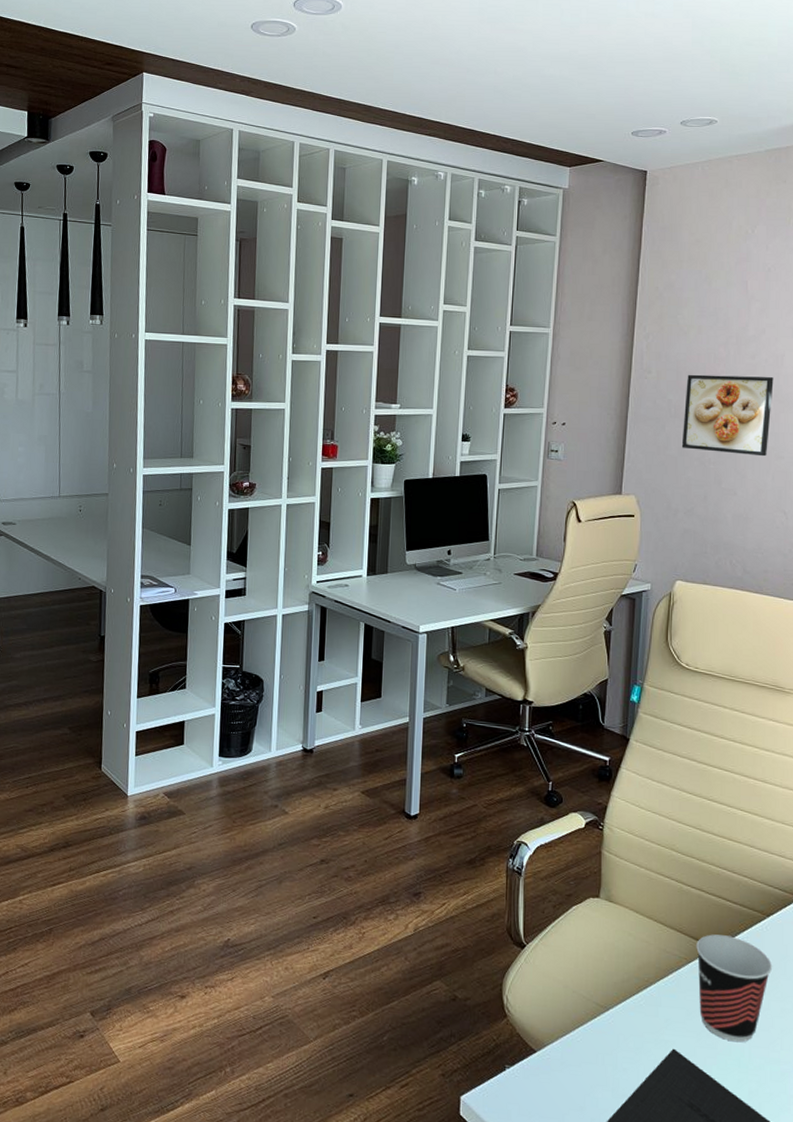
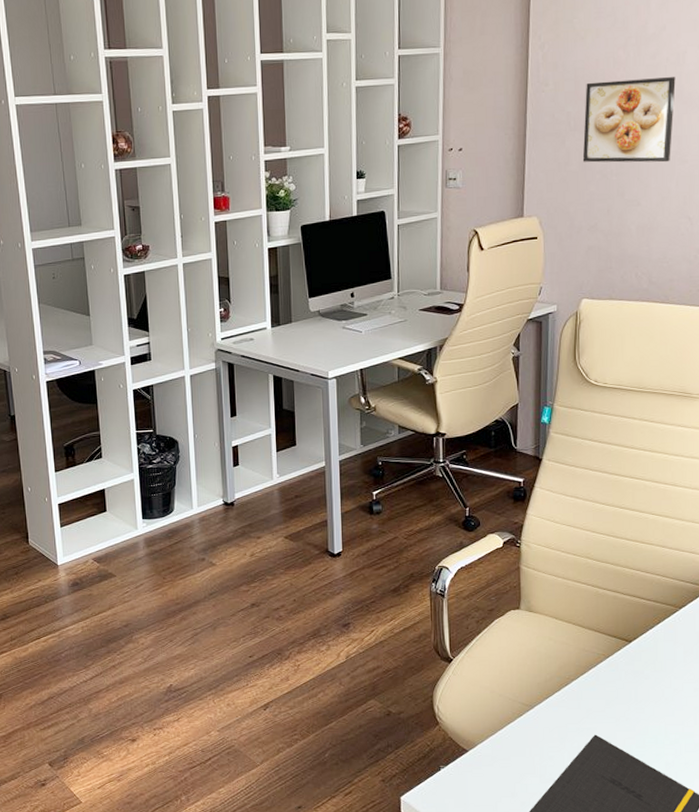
cup: present [696,934,773,1043] -> none [613,630,686,723]

